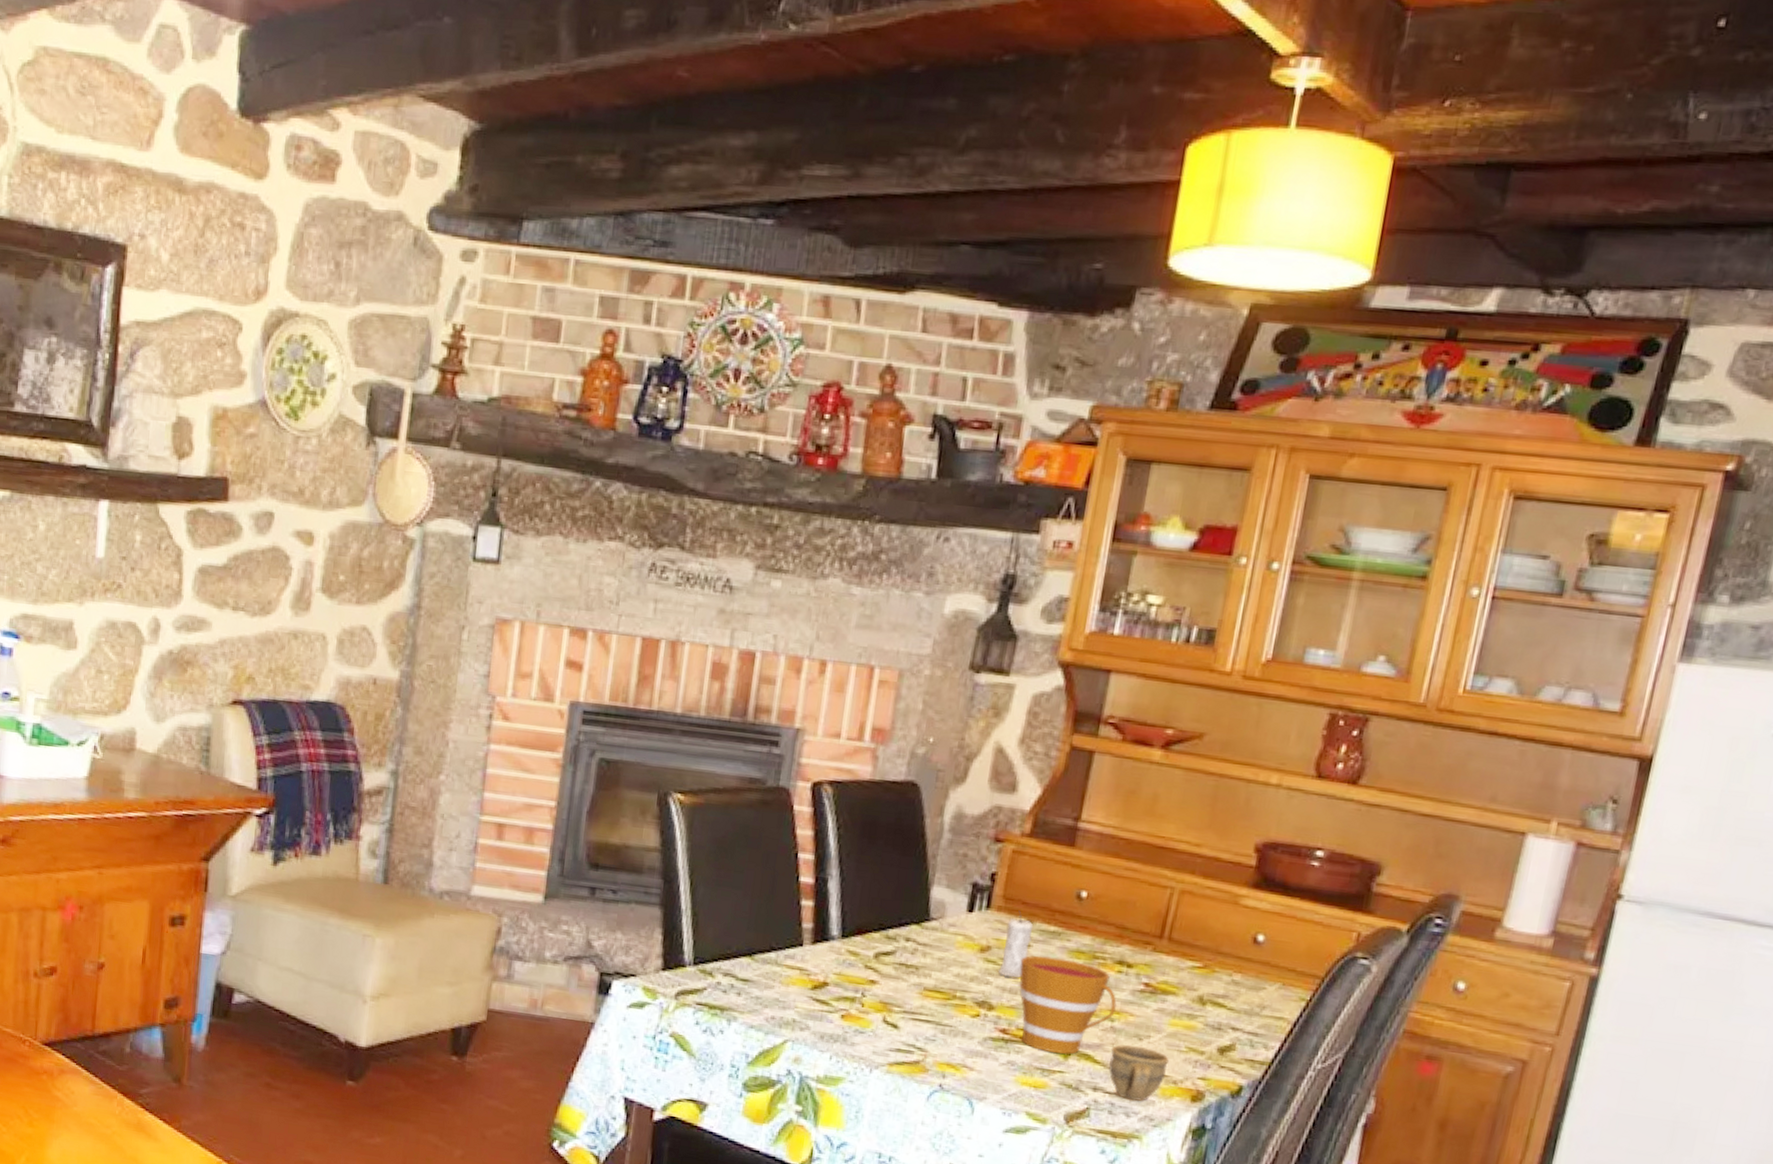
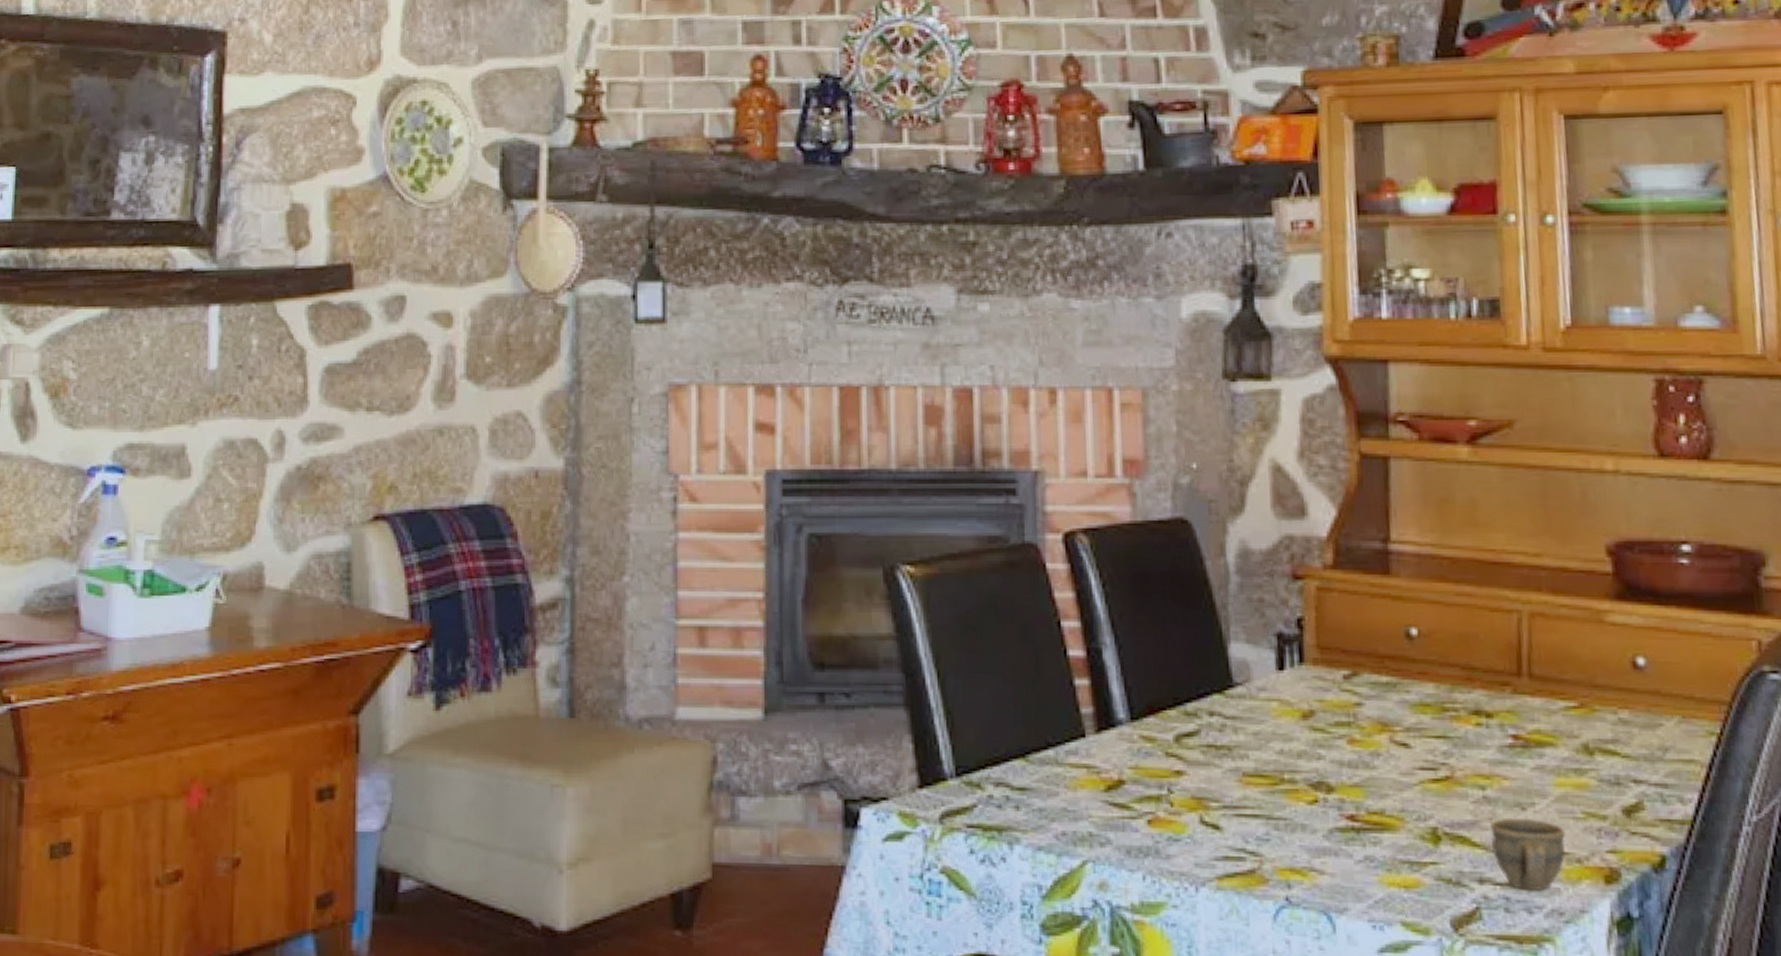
candle: present [998,910,1034,978] -> none [1328,661,1362,746]
cup: present [1019,956,1117,1054] -> none [1354,715,1484,839]

